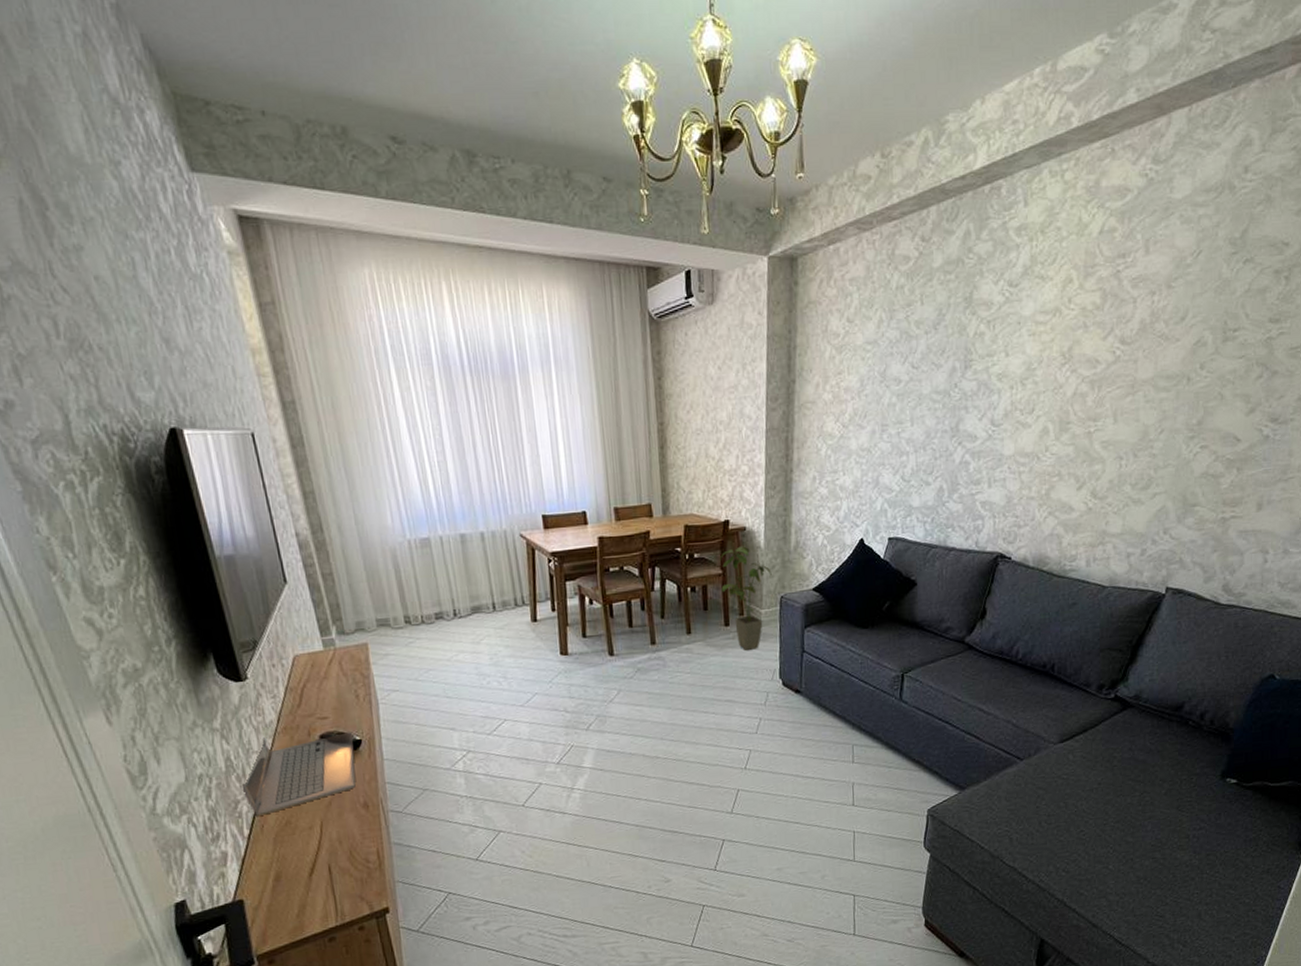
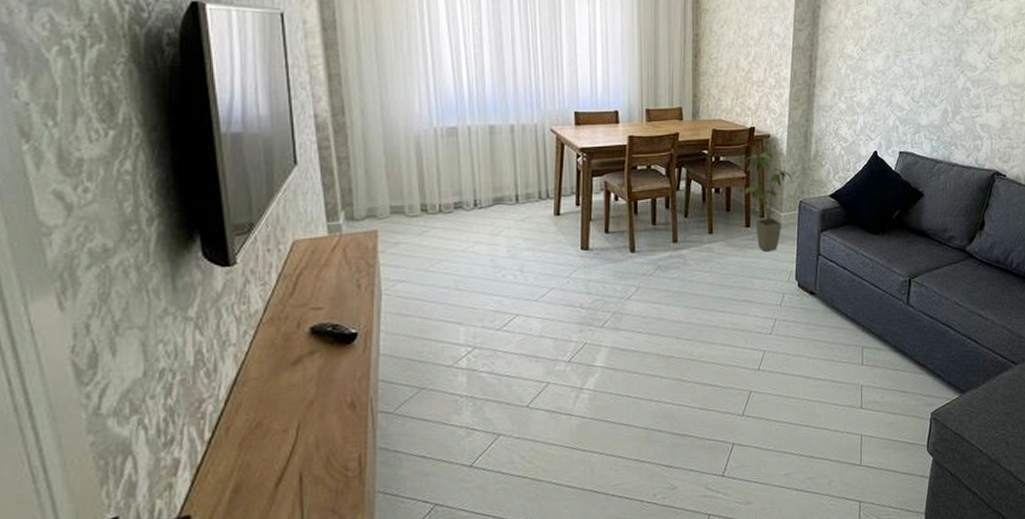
laptop: present [240,732,356,817] -> none [208,324,349,418]

